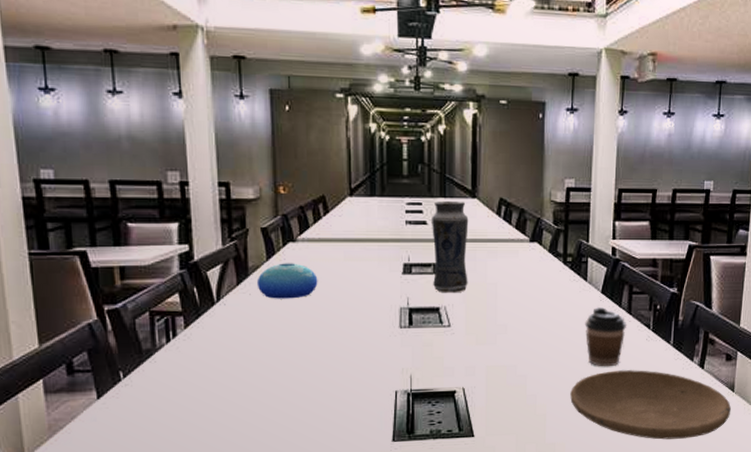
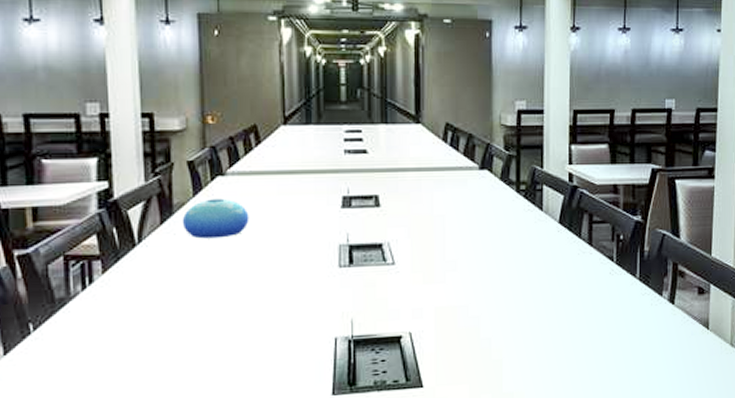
vase: present [432,200,469,293] -> none [373,127,413,228]
plate: present [570,370,731,440] -> none [528,307,706,385]
coffee cup: present [585,307,628,367] -> none [542,239,589,305]

